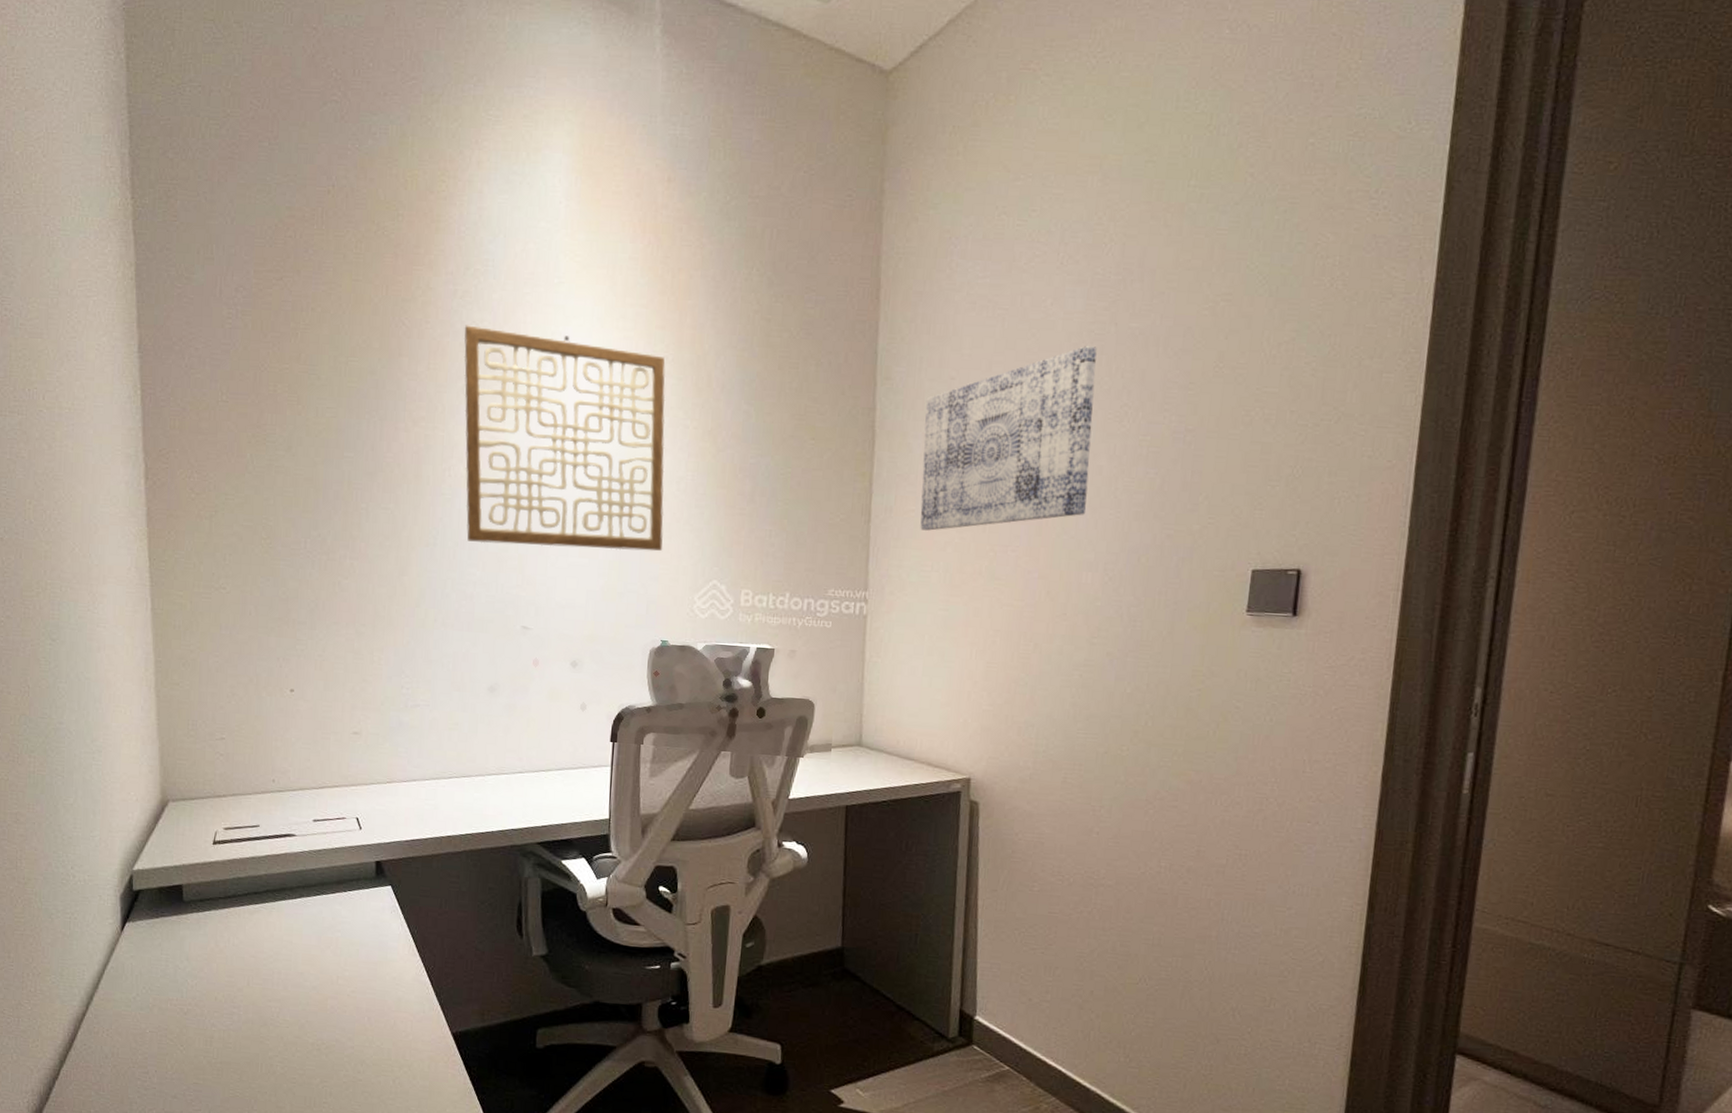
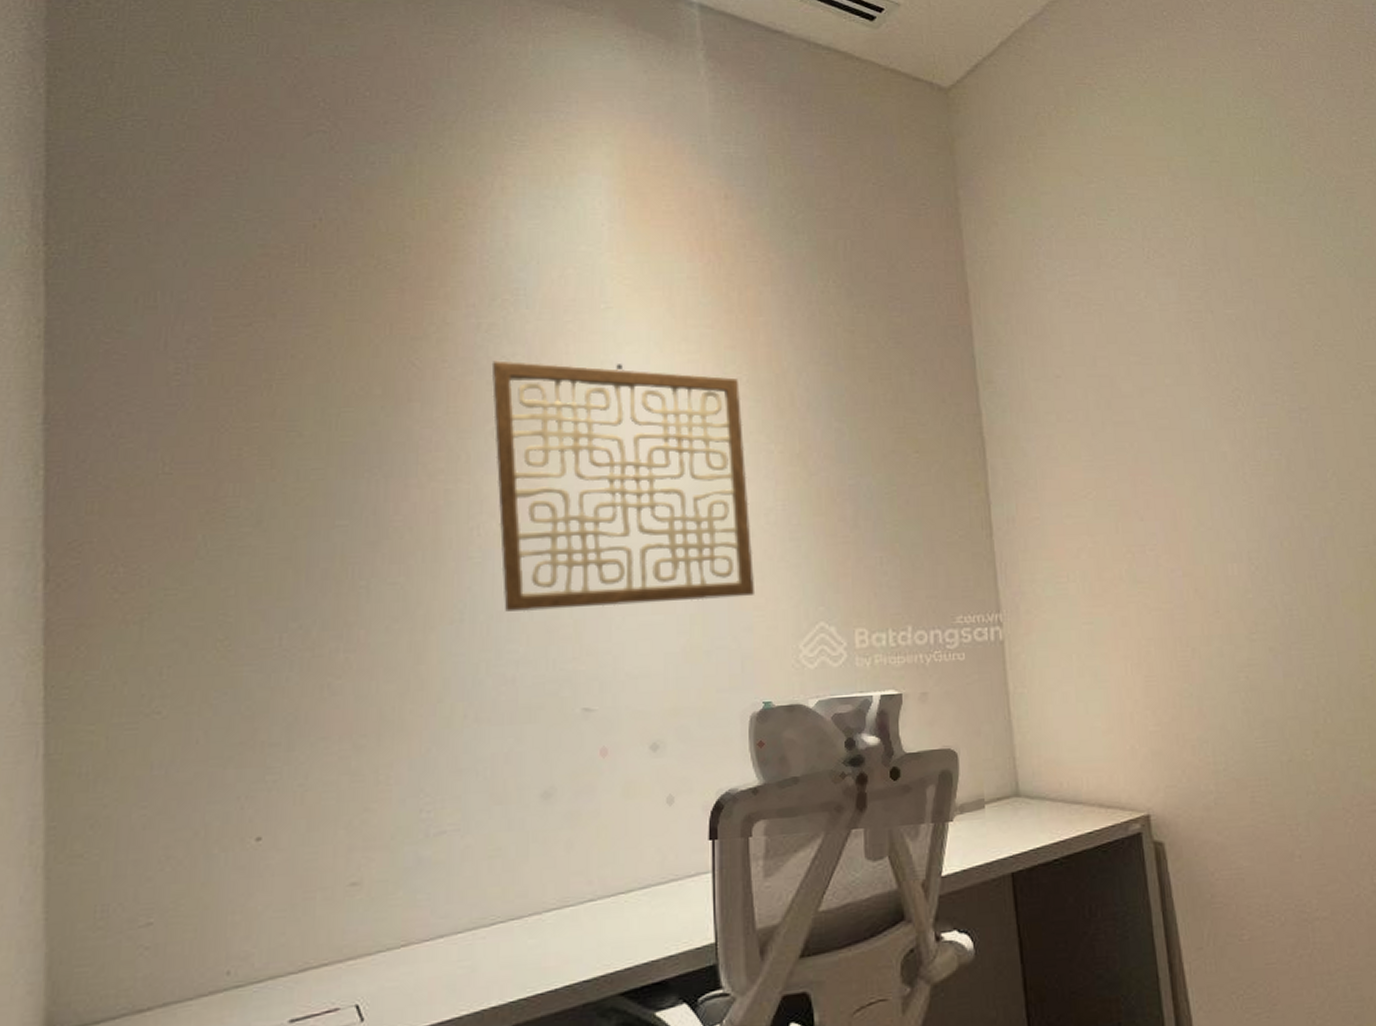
wall art: present [920,345,1097,531] -> none [1033,333,1218,538]

